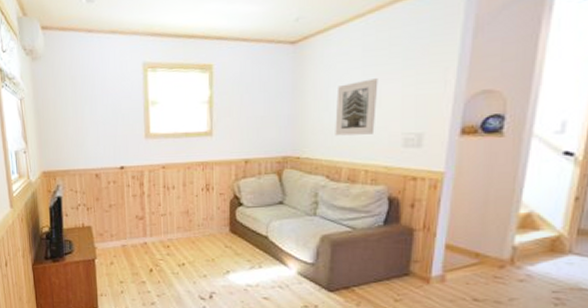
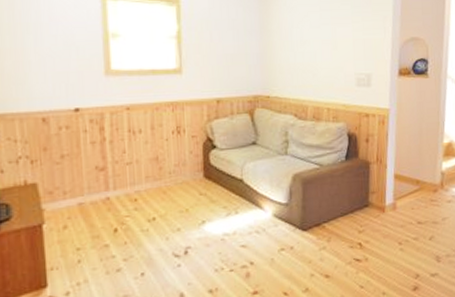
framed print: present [335,78,378,136] -> none [299,22,334,75]

